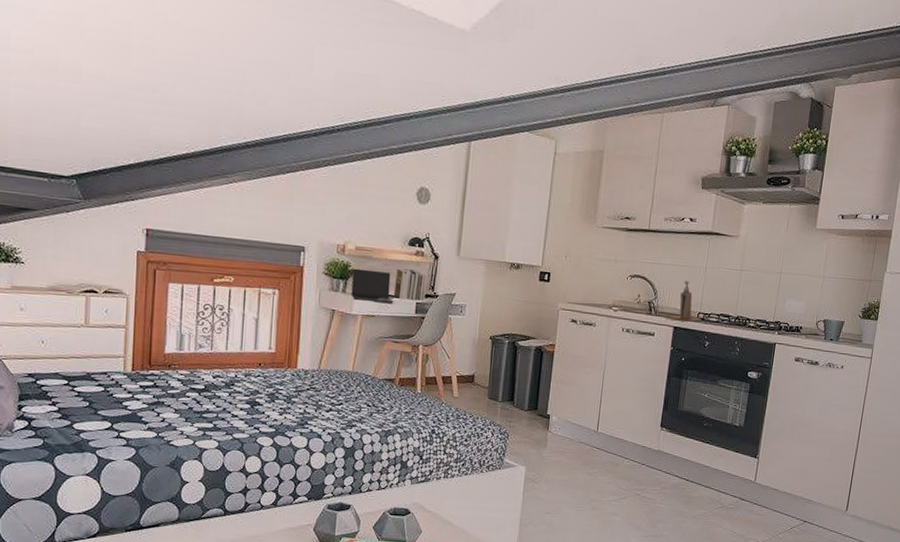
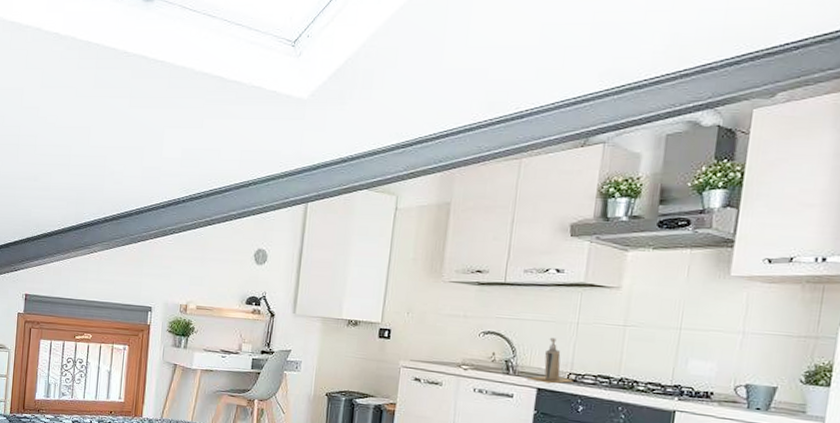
laptop: present [351,268,394,304] -> none [191,326,231,360]
books: present [393,268,426,302] -> none [231,326,262,358]

